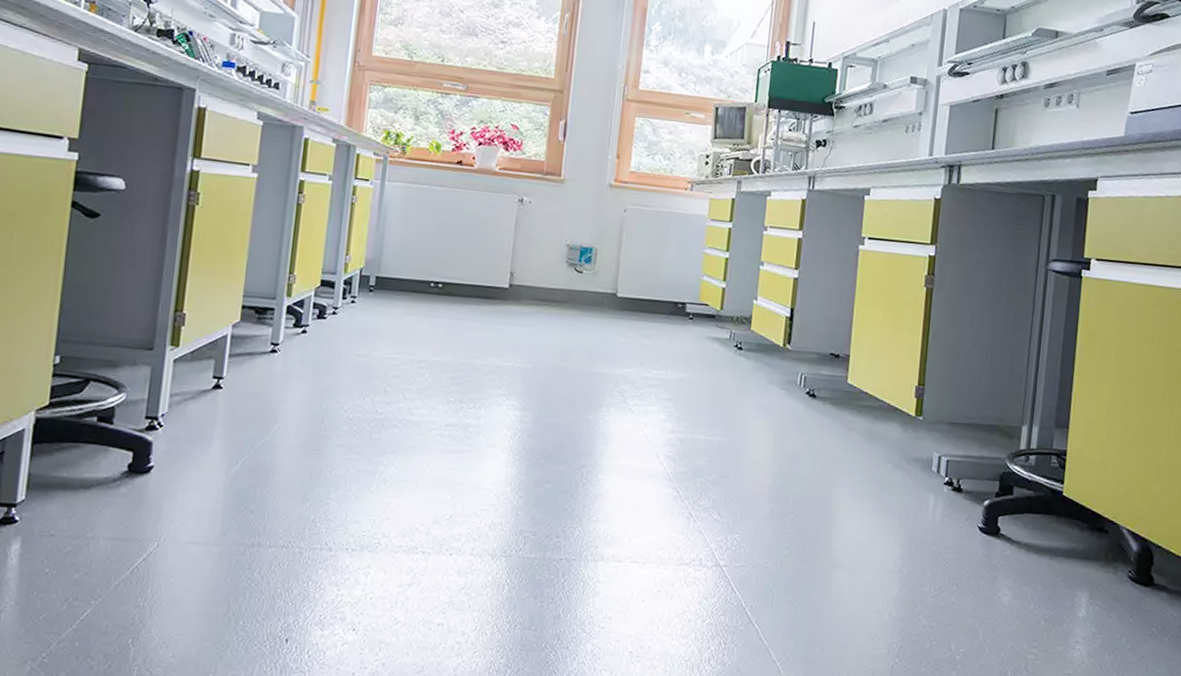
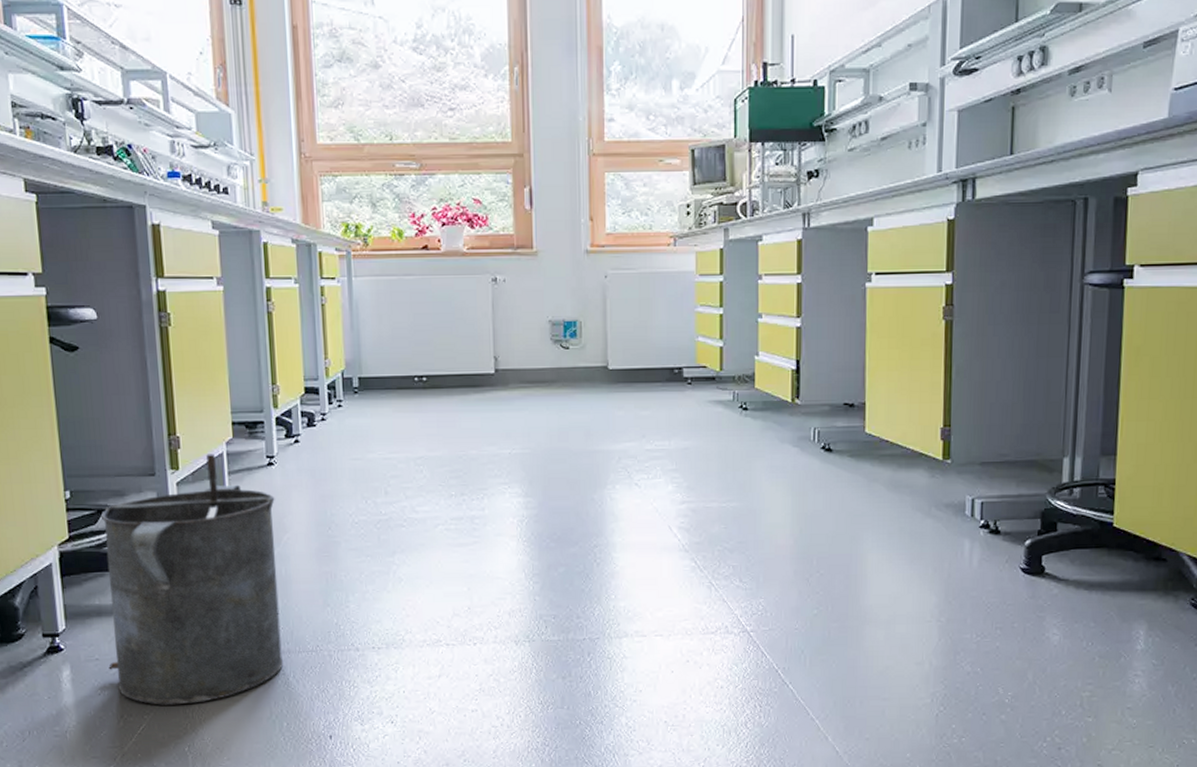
bucket: none [63,334,272,592] -> present [100,454,283,705]

